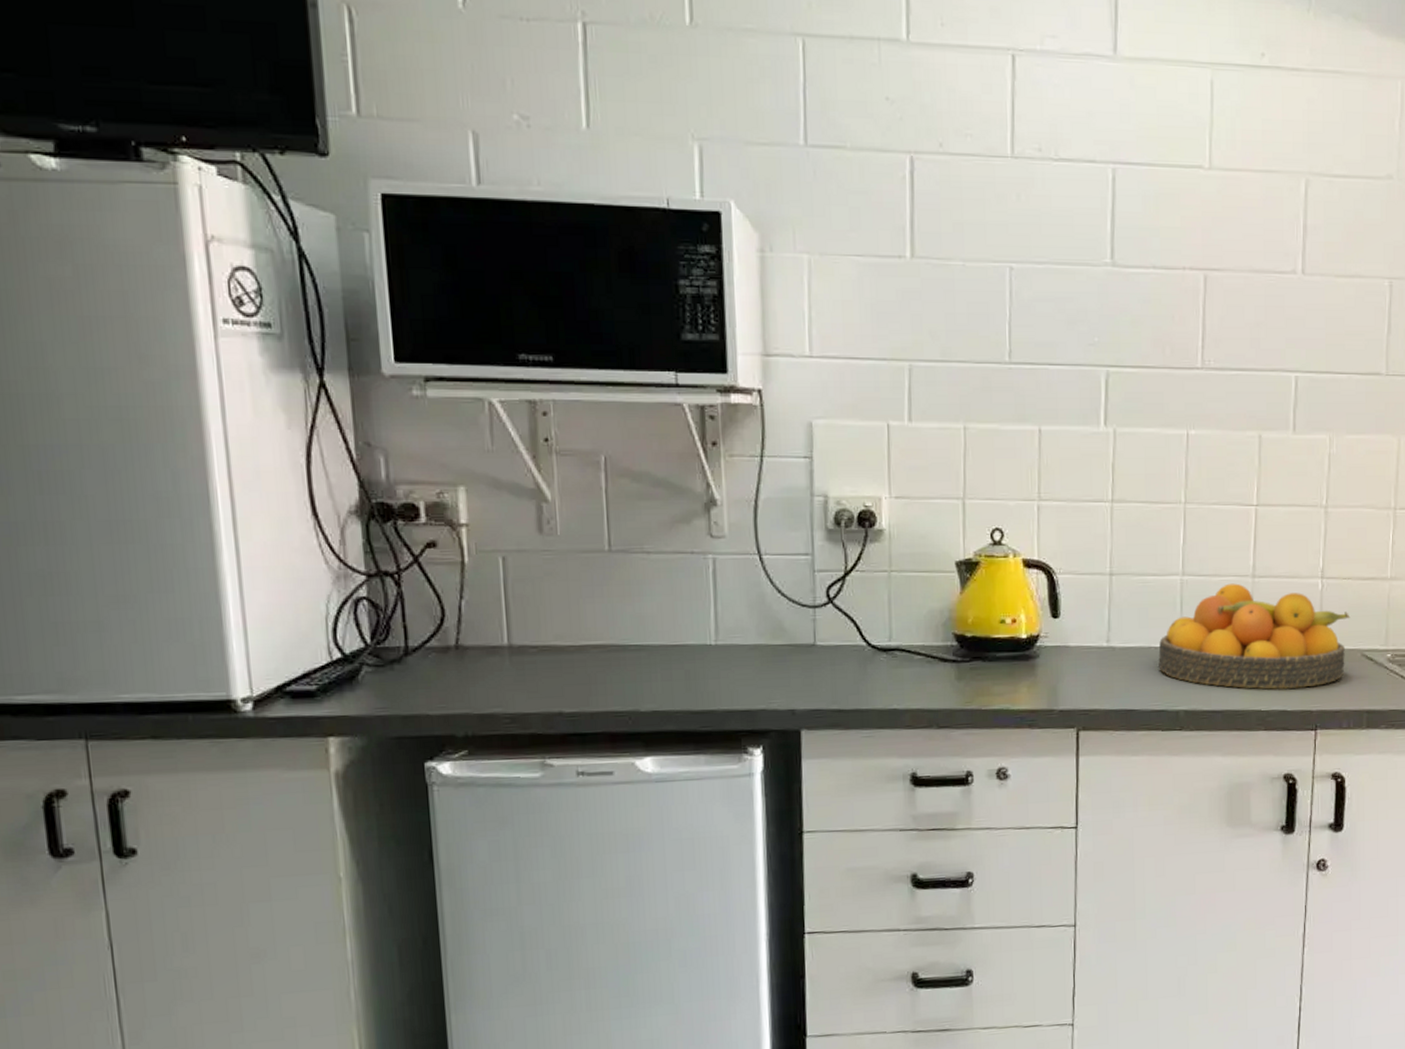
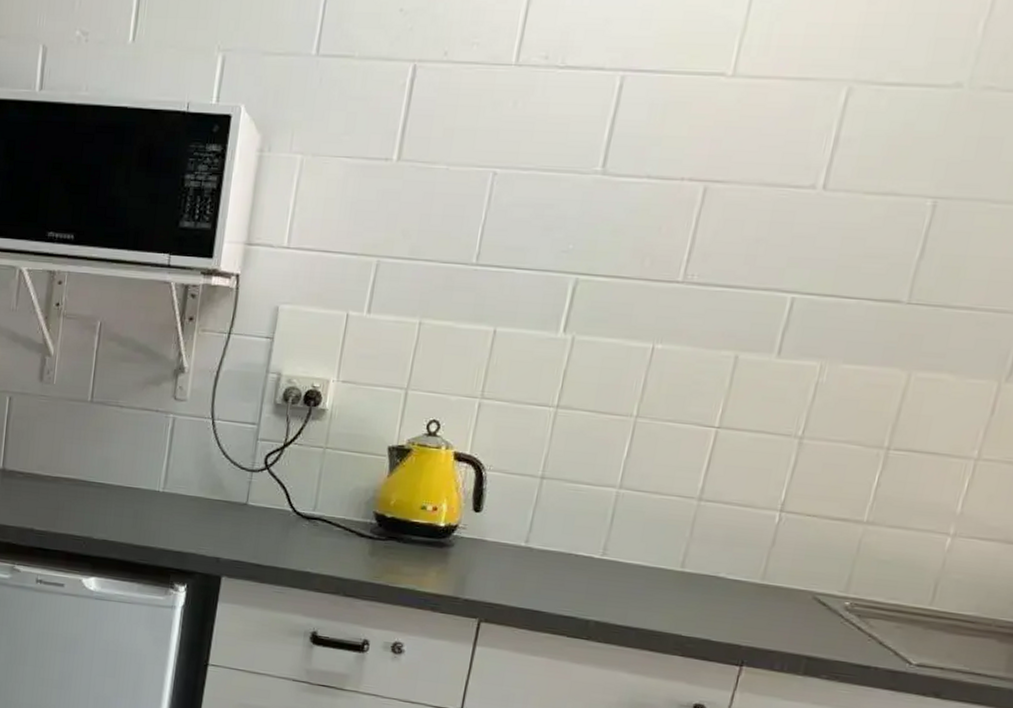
fruit bowl: present [1158,583,1351,690] -> none [576,503,808,622]

